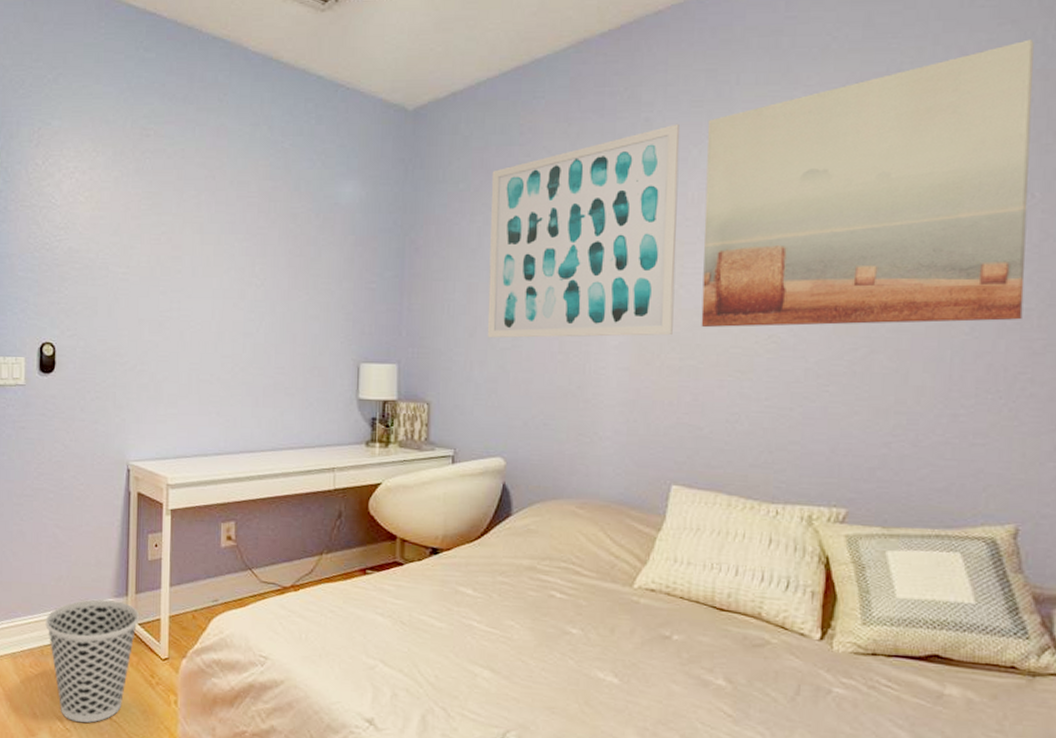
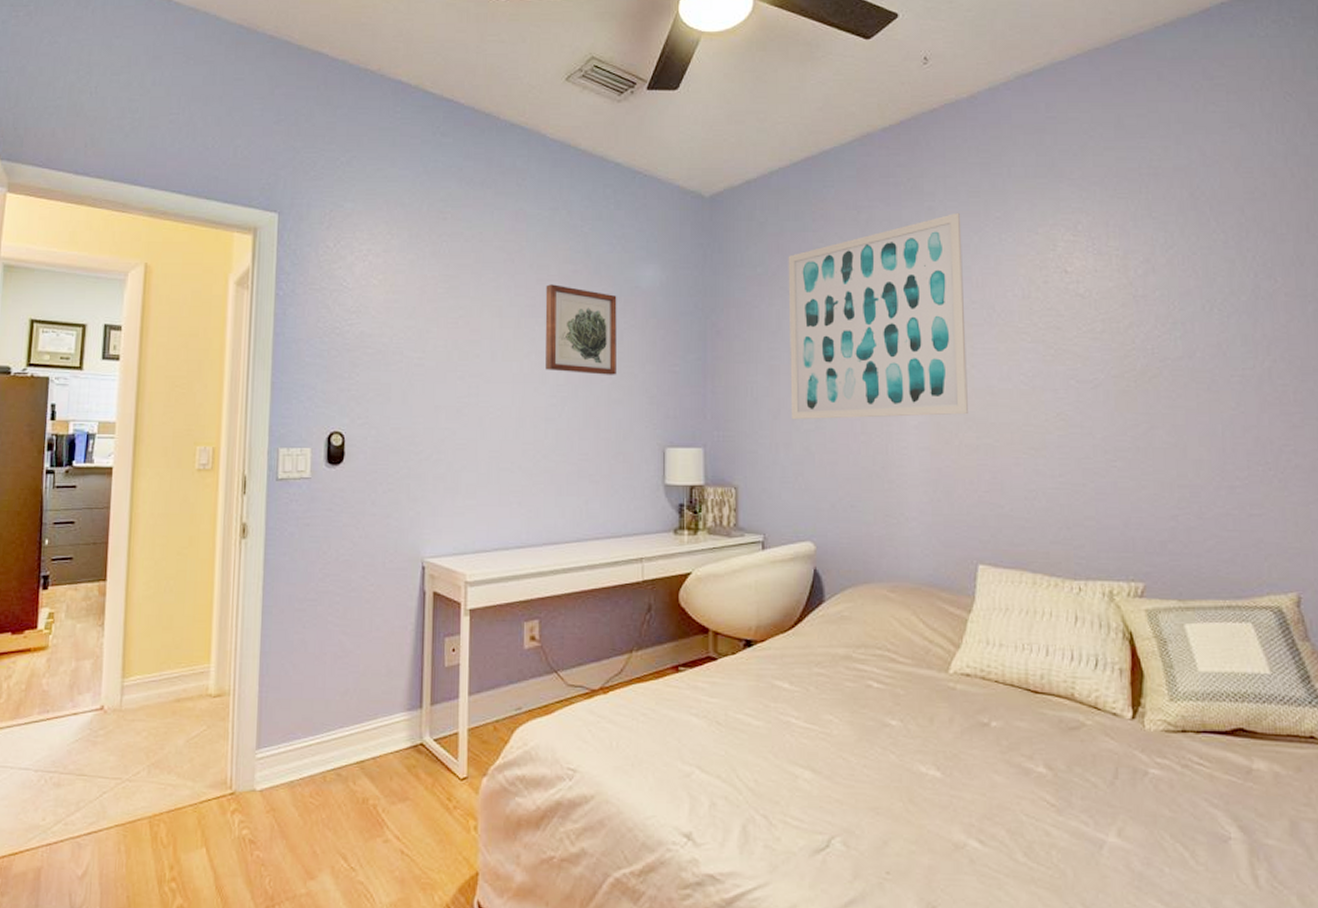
wastebasket: present [45,599,140,723] -> none [329,714,435,859]
wall art: none [244,201,316,291] -> present [545,284,617,375]
wall art: present [701,39,1034,328] -> none [985,141,1280,407]

